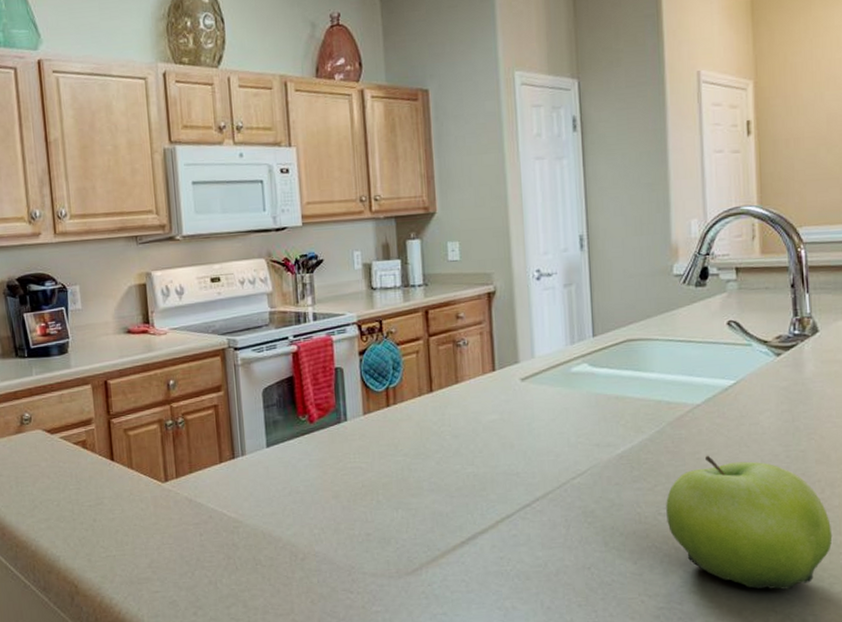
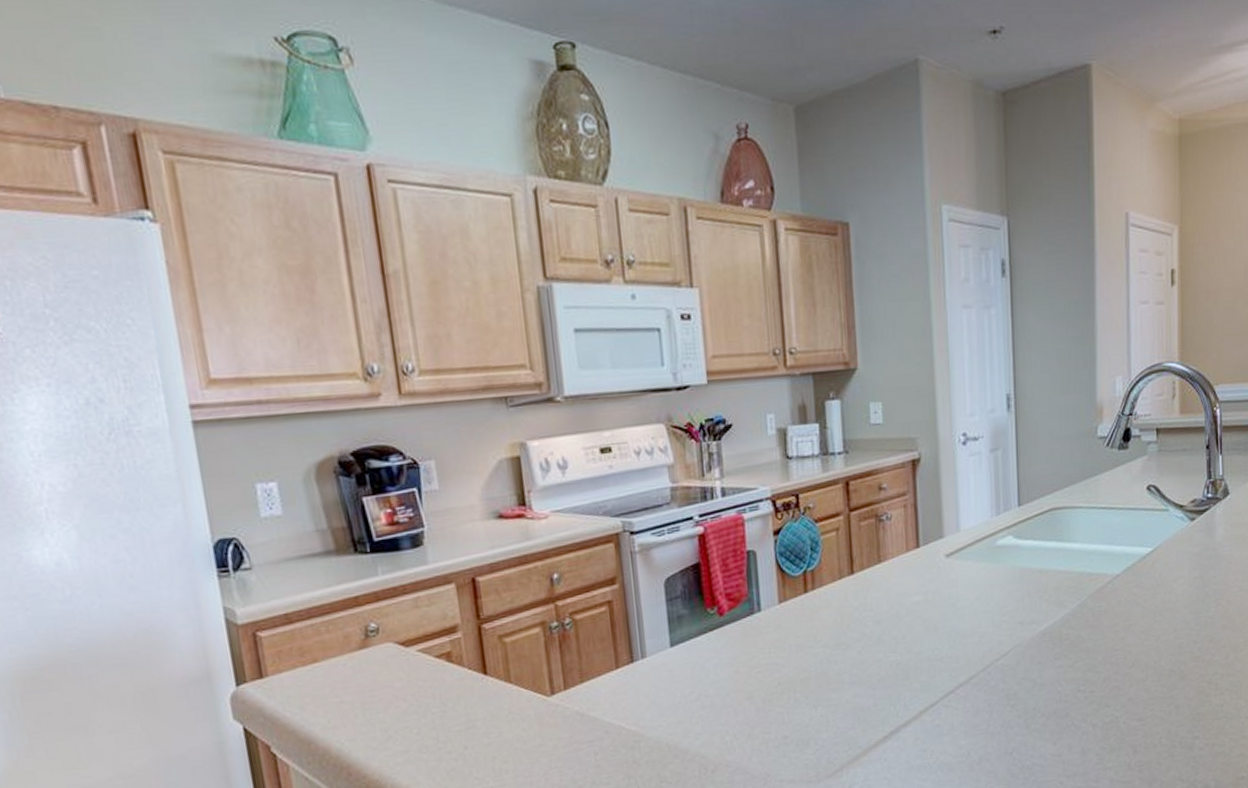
fruit: present [666,455,833,591] -> none [1085,627,1234,760]

